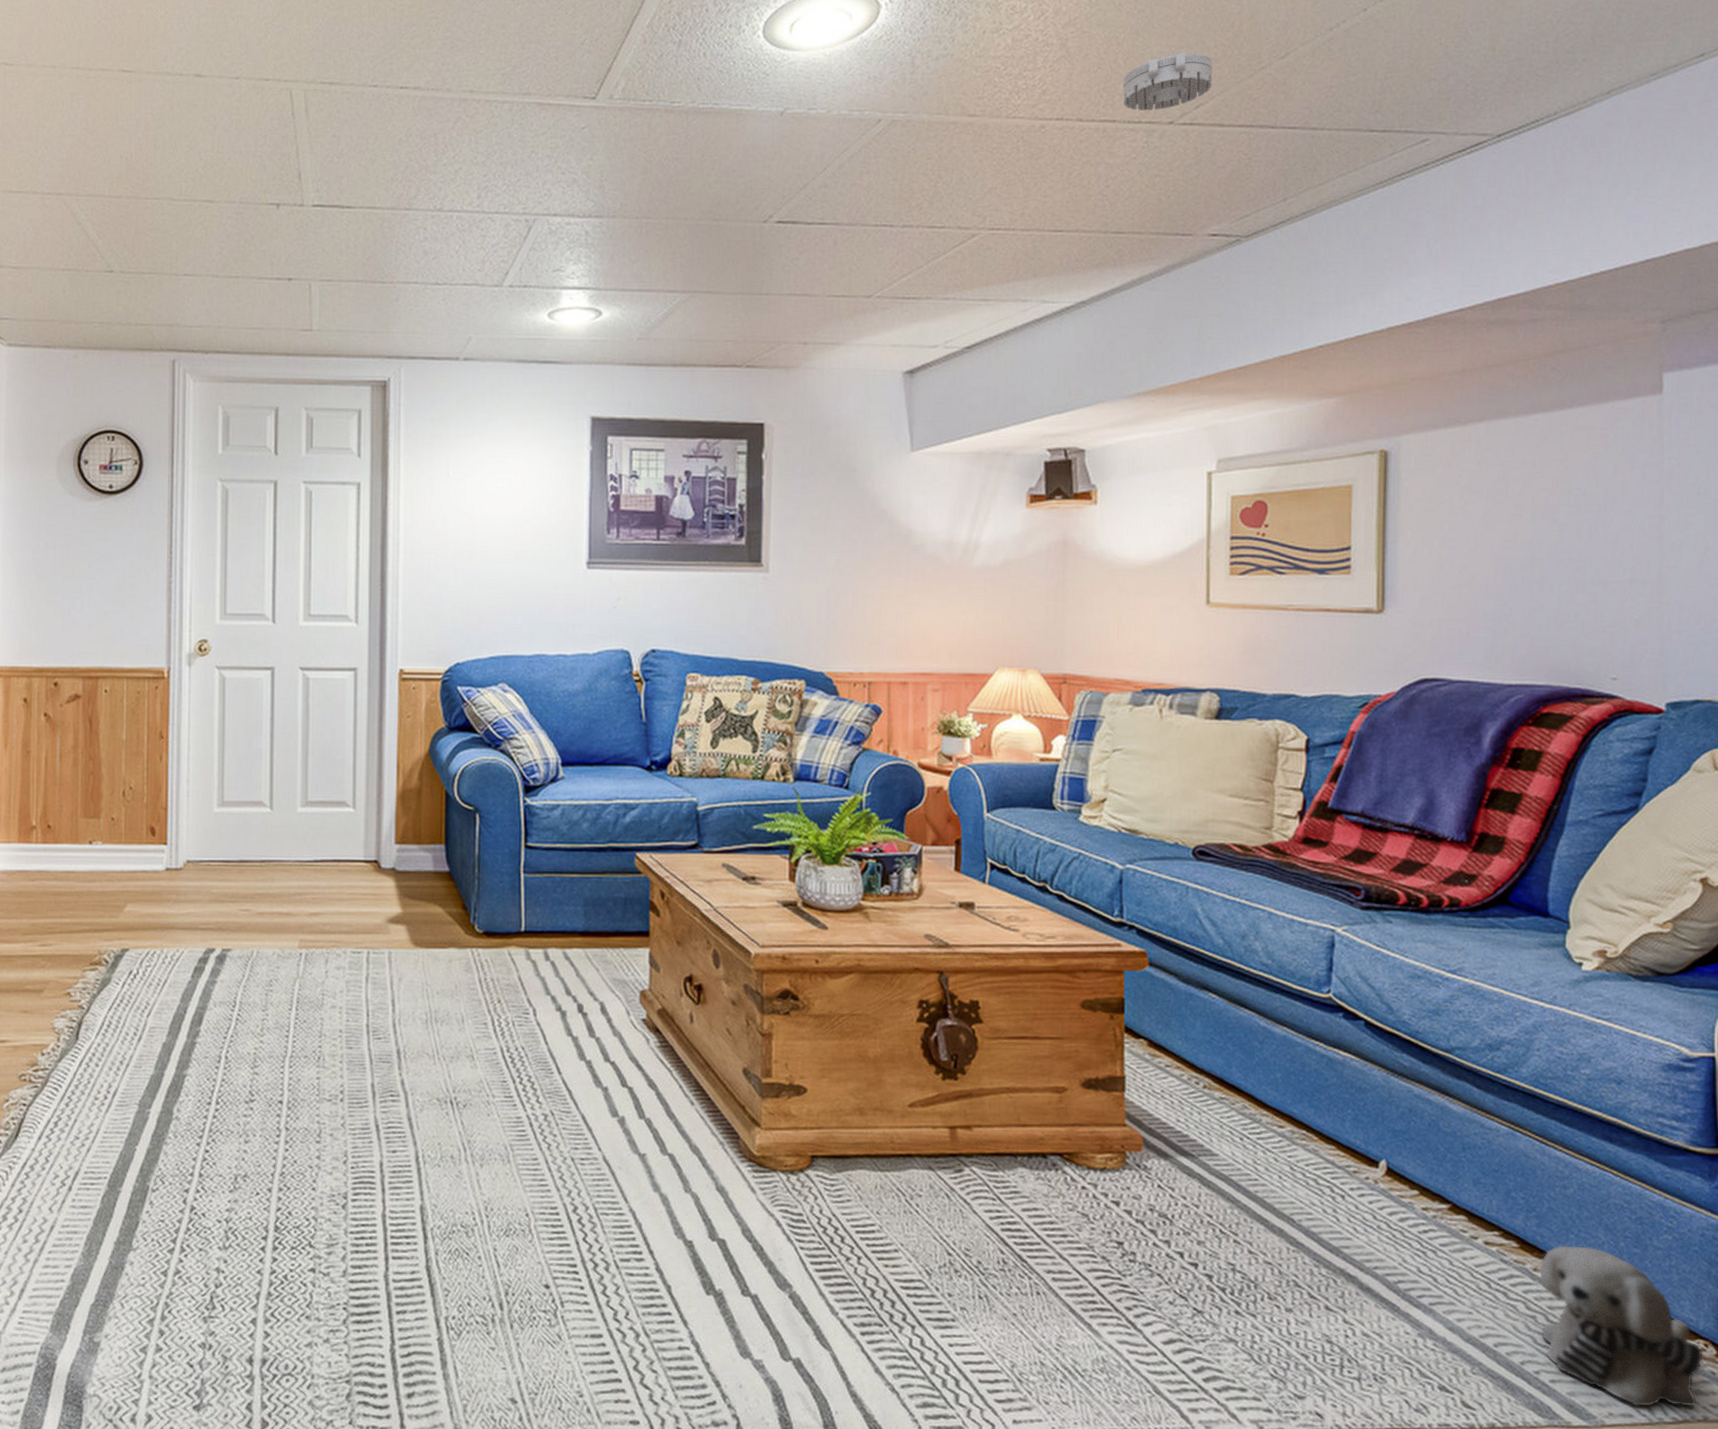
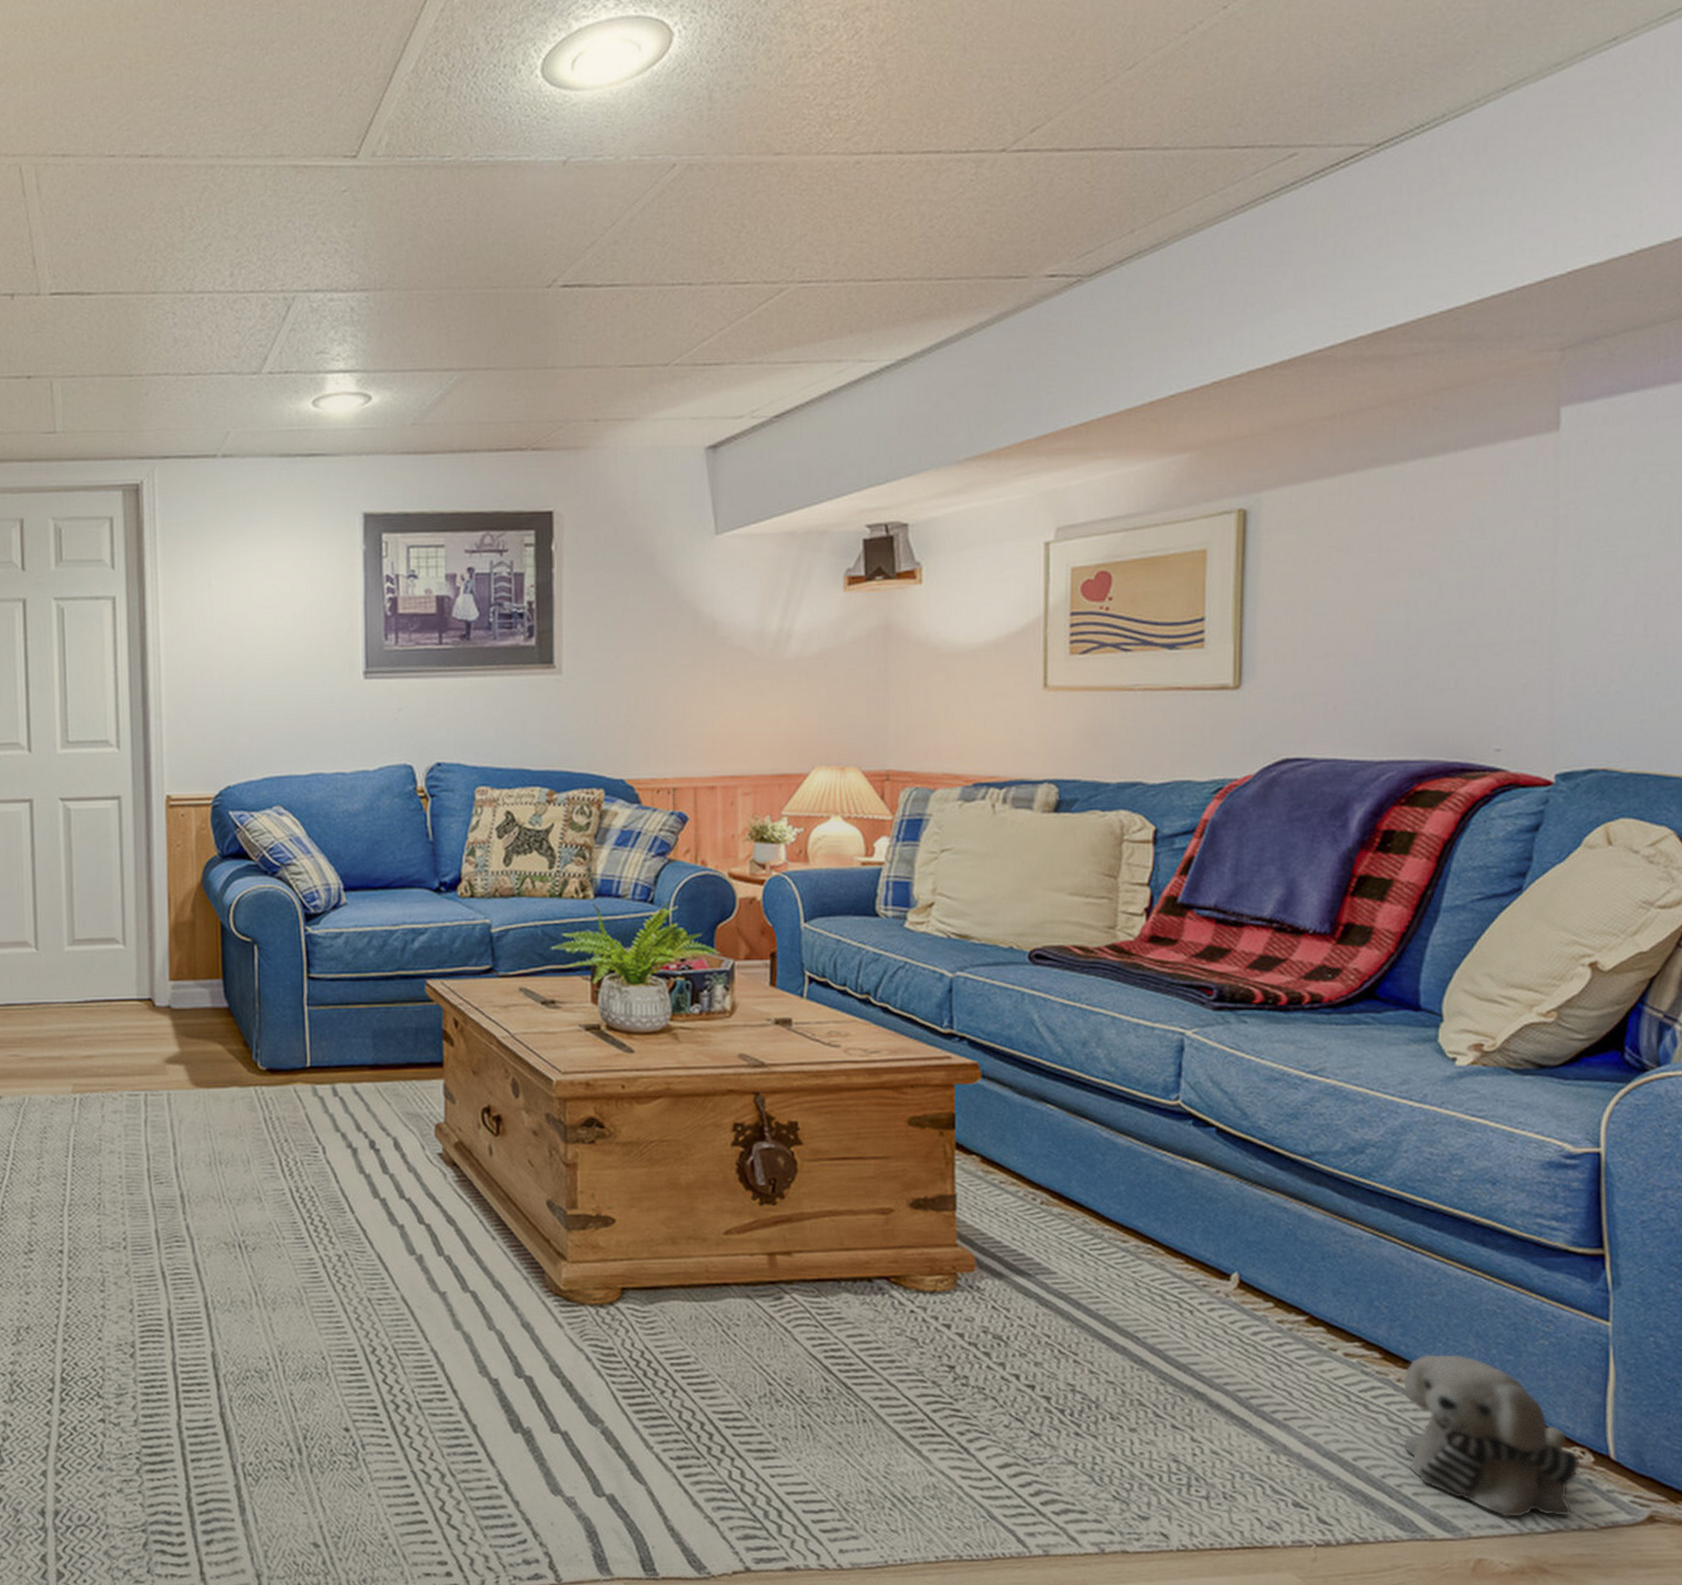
smoke detector: present [1123,52,1212,111] -> none [948,68,1050,139]

